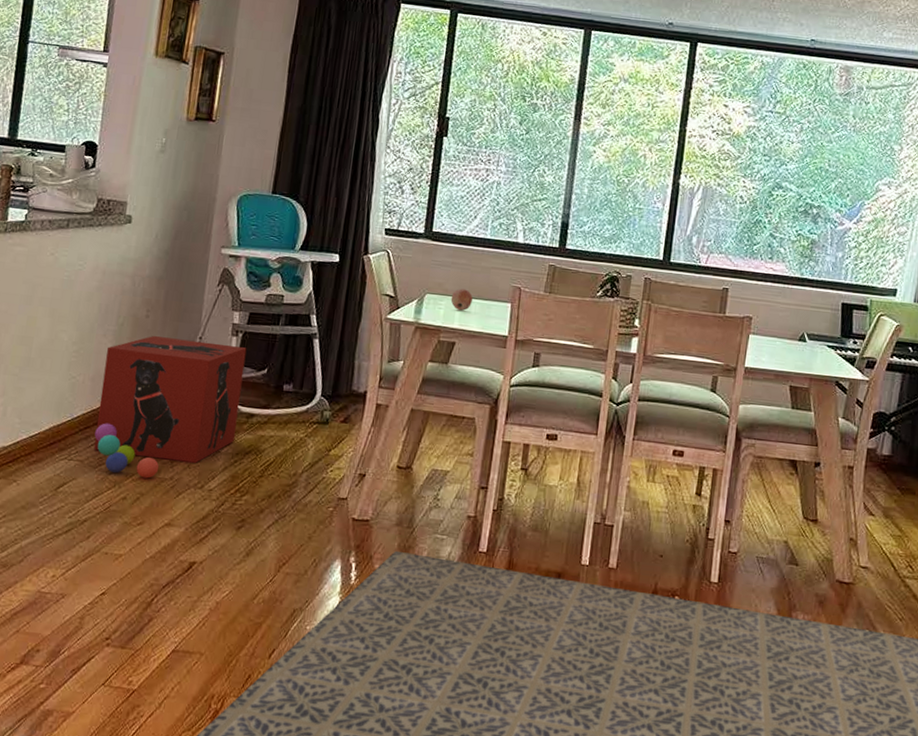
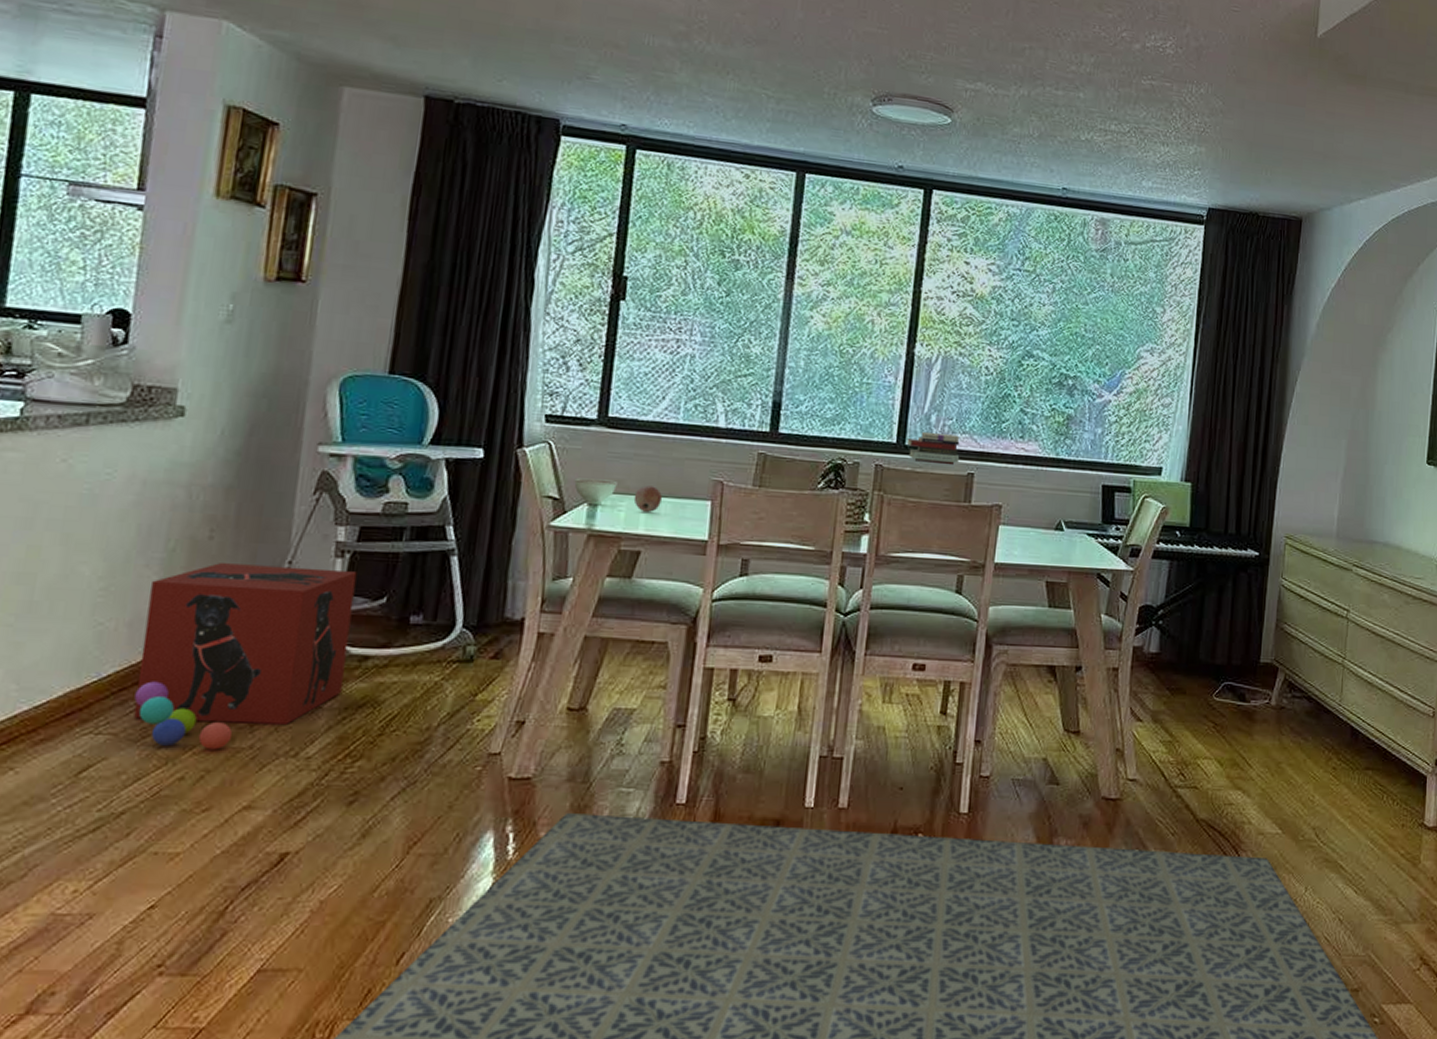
bowl: none [405,280,438,304] -> present [574,477,617,506]
books: none [671,250,717,281] -> present [906,431,960,466]

